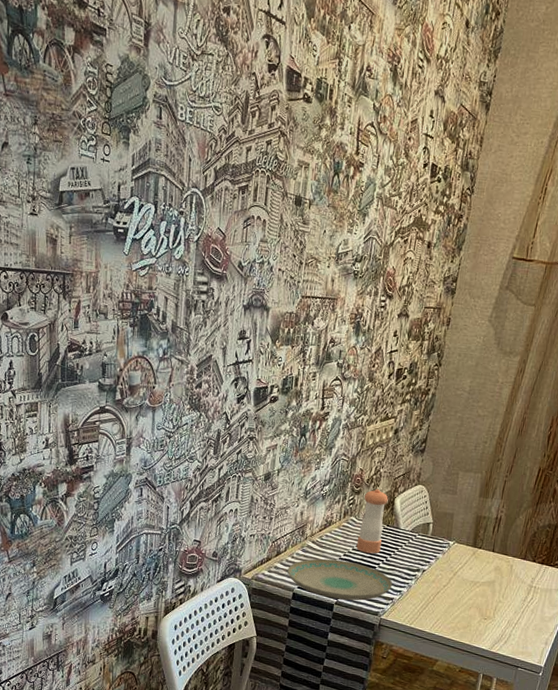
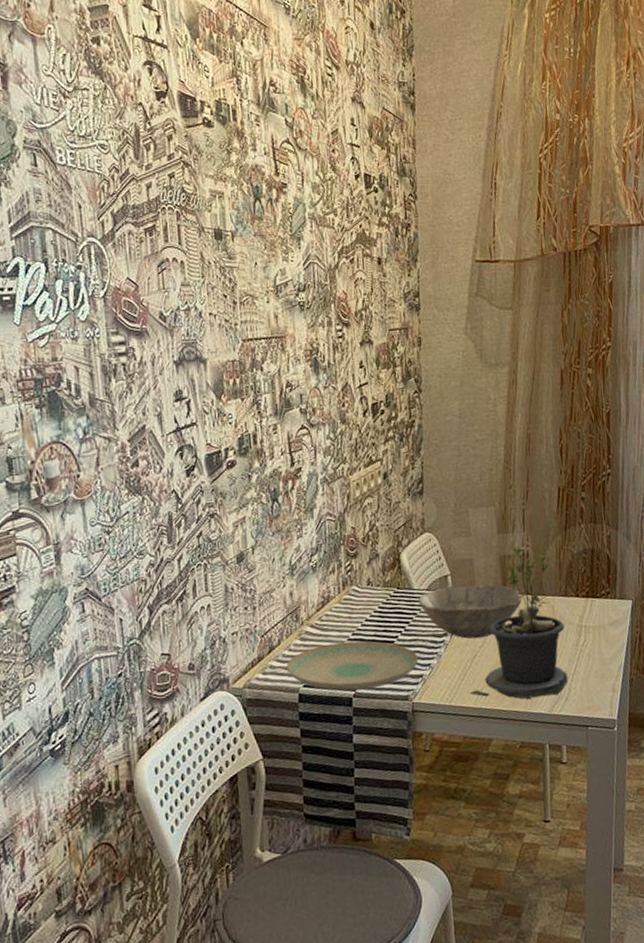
pepper shaker: present [356,488,388,554] -> none [363,546,396,627]
bowl: none [402,532,488,579] -> present [418,584,523,639]
potted plant: none [428,509,518,637] -> present [470,544,569,699]

